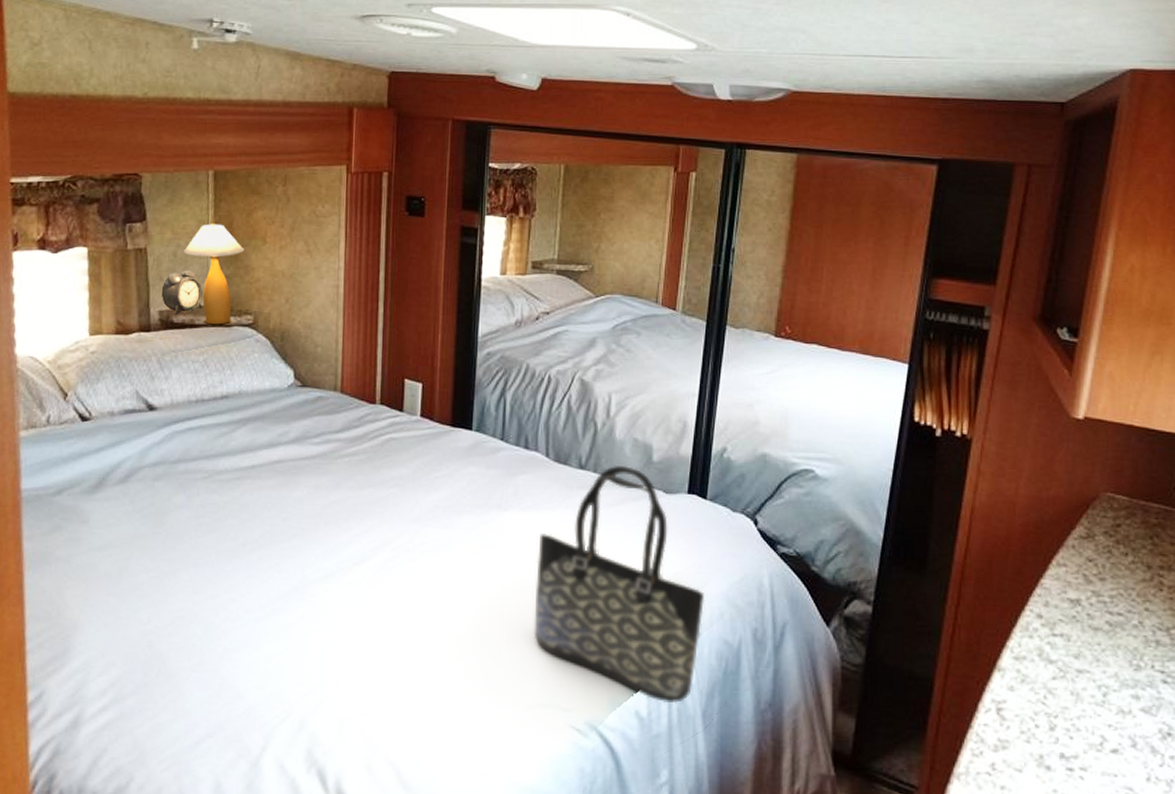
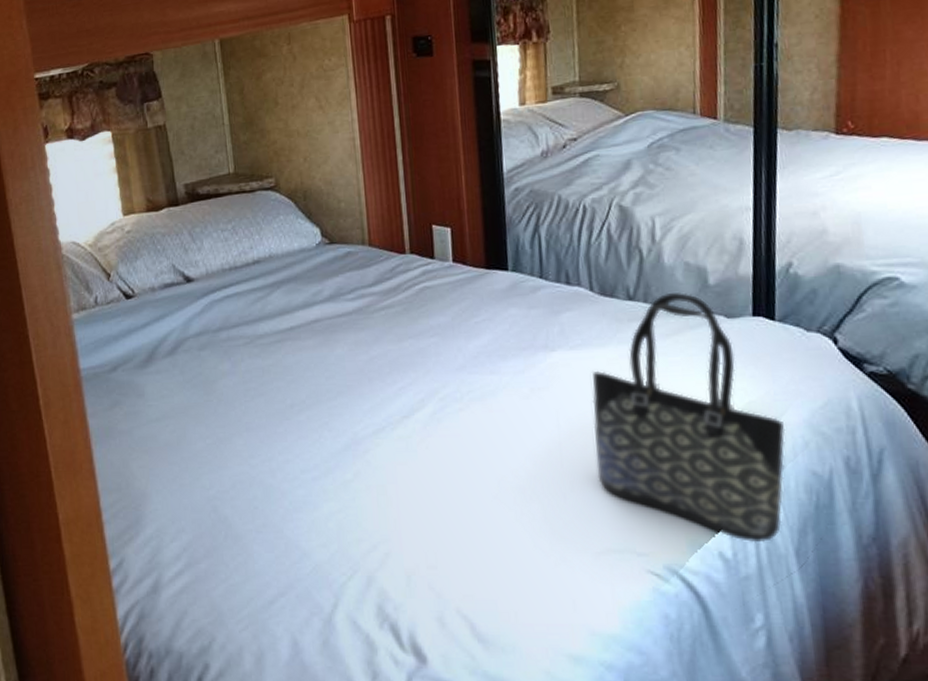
alarm clock: present [162,270,204,316] -> none [185,141,225,188]
table lamp: present [183,217,245,325] -> none [199,85,259,192]

